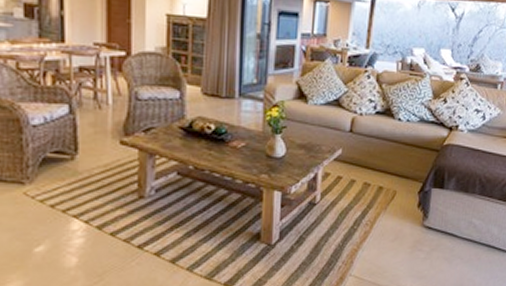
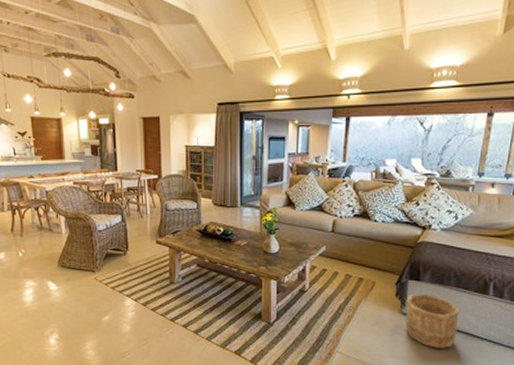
wooden bucket: none [426,203,484,265] -> present [405,293,461,349]

